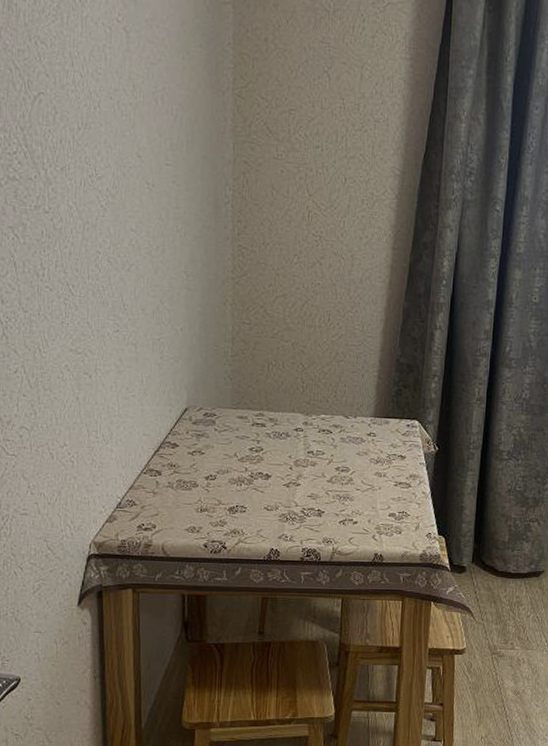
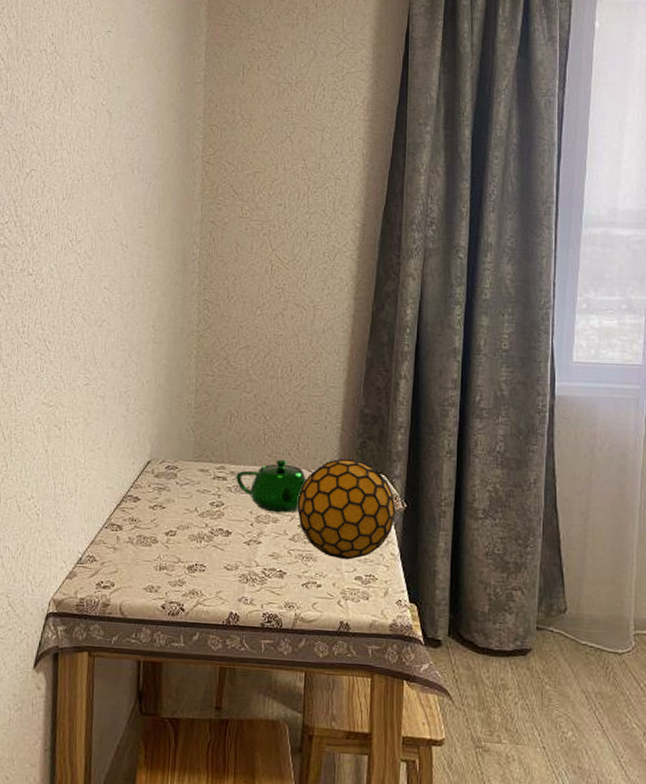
teapot: none [274,407,345,457] -> present [236,460,307,513]
decorative ball: none [334,405,428,499] -> present [297,458,396,560]

